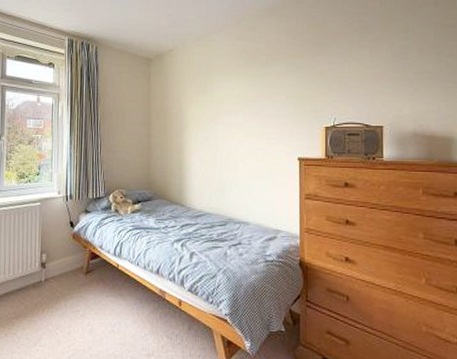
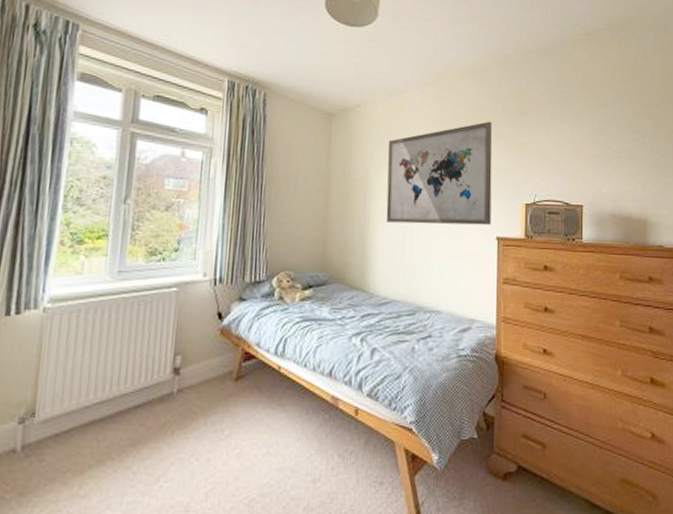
wall art: none [198,54,292,148] -> present [386,121,492,226]

